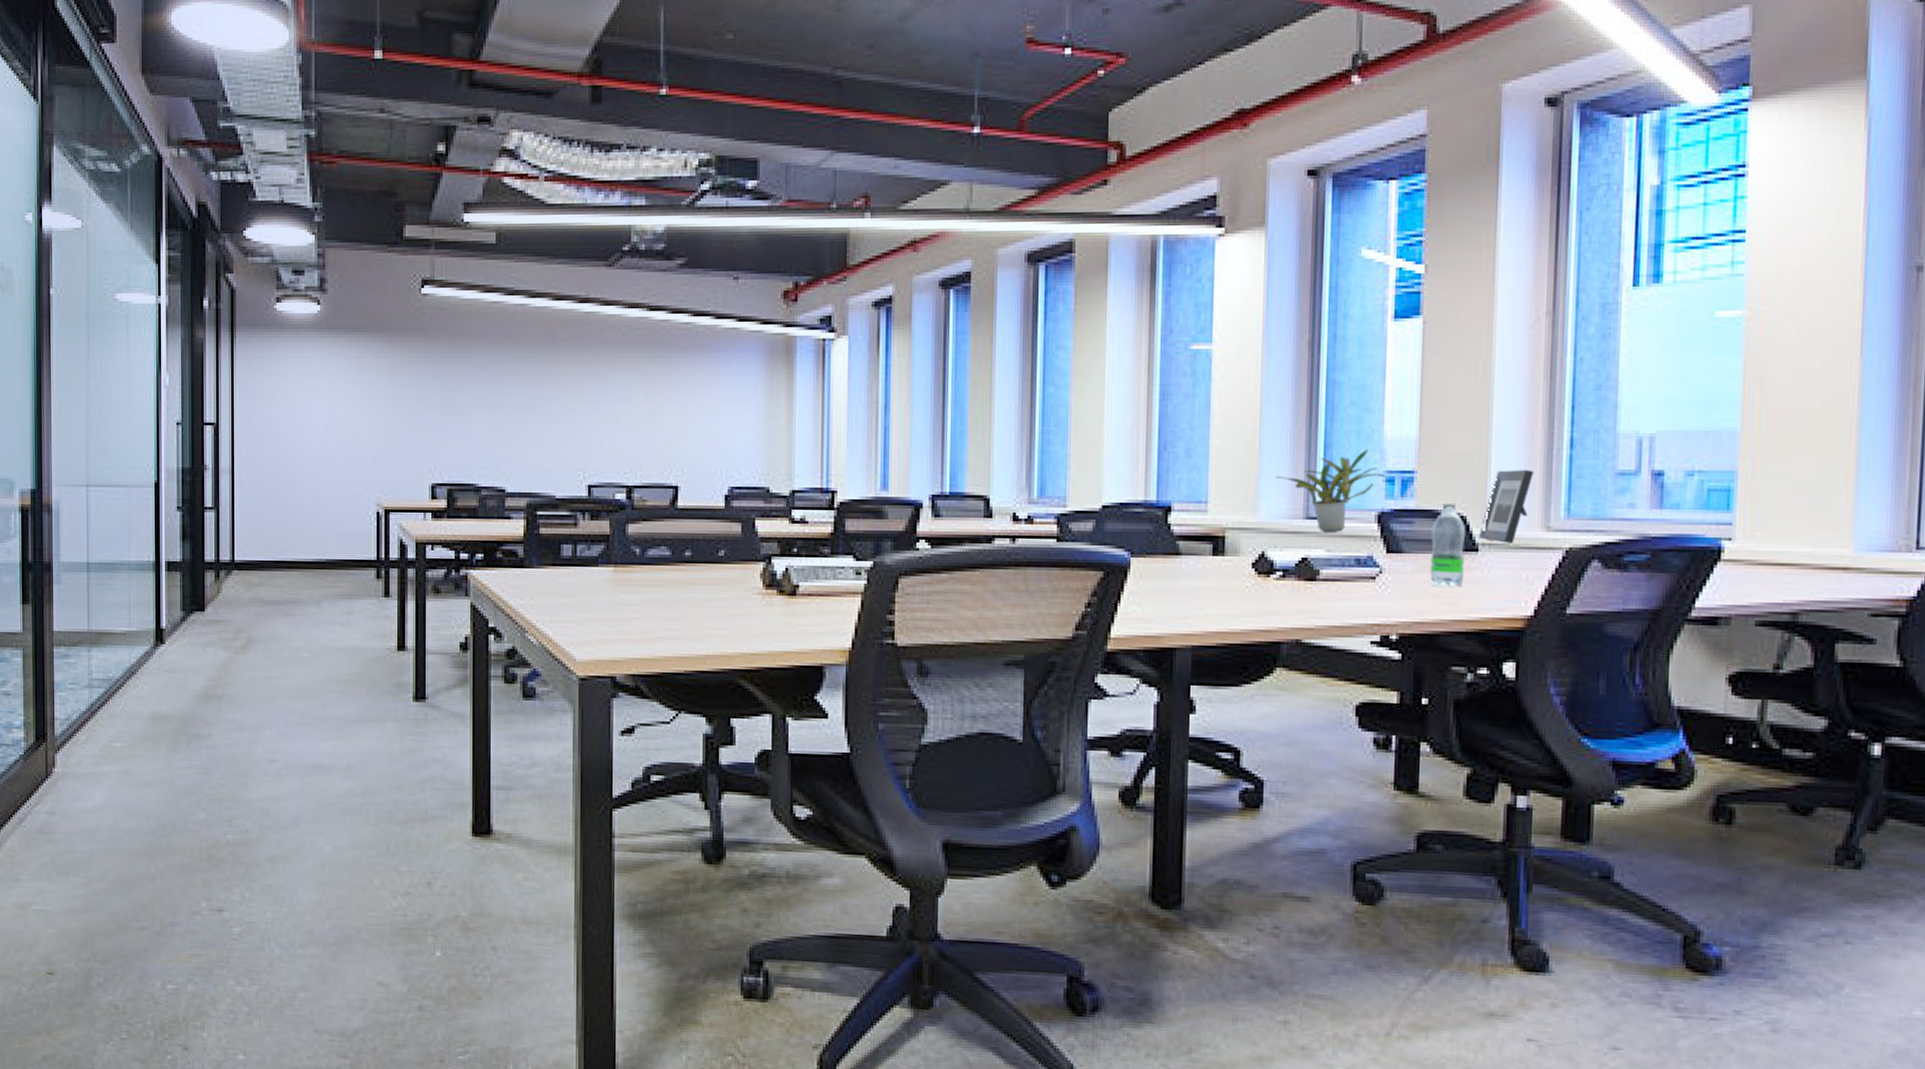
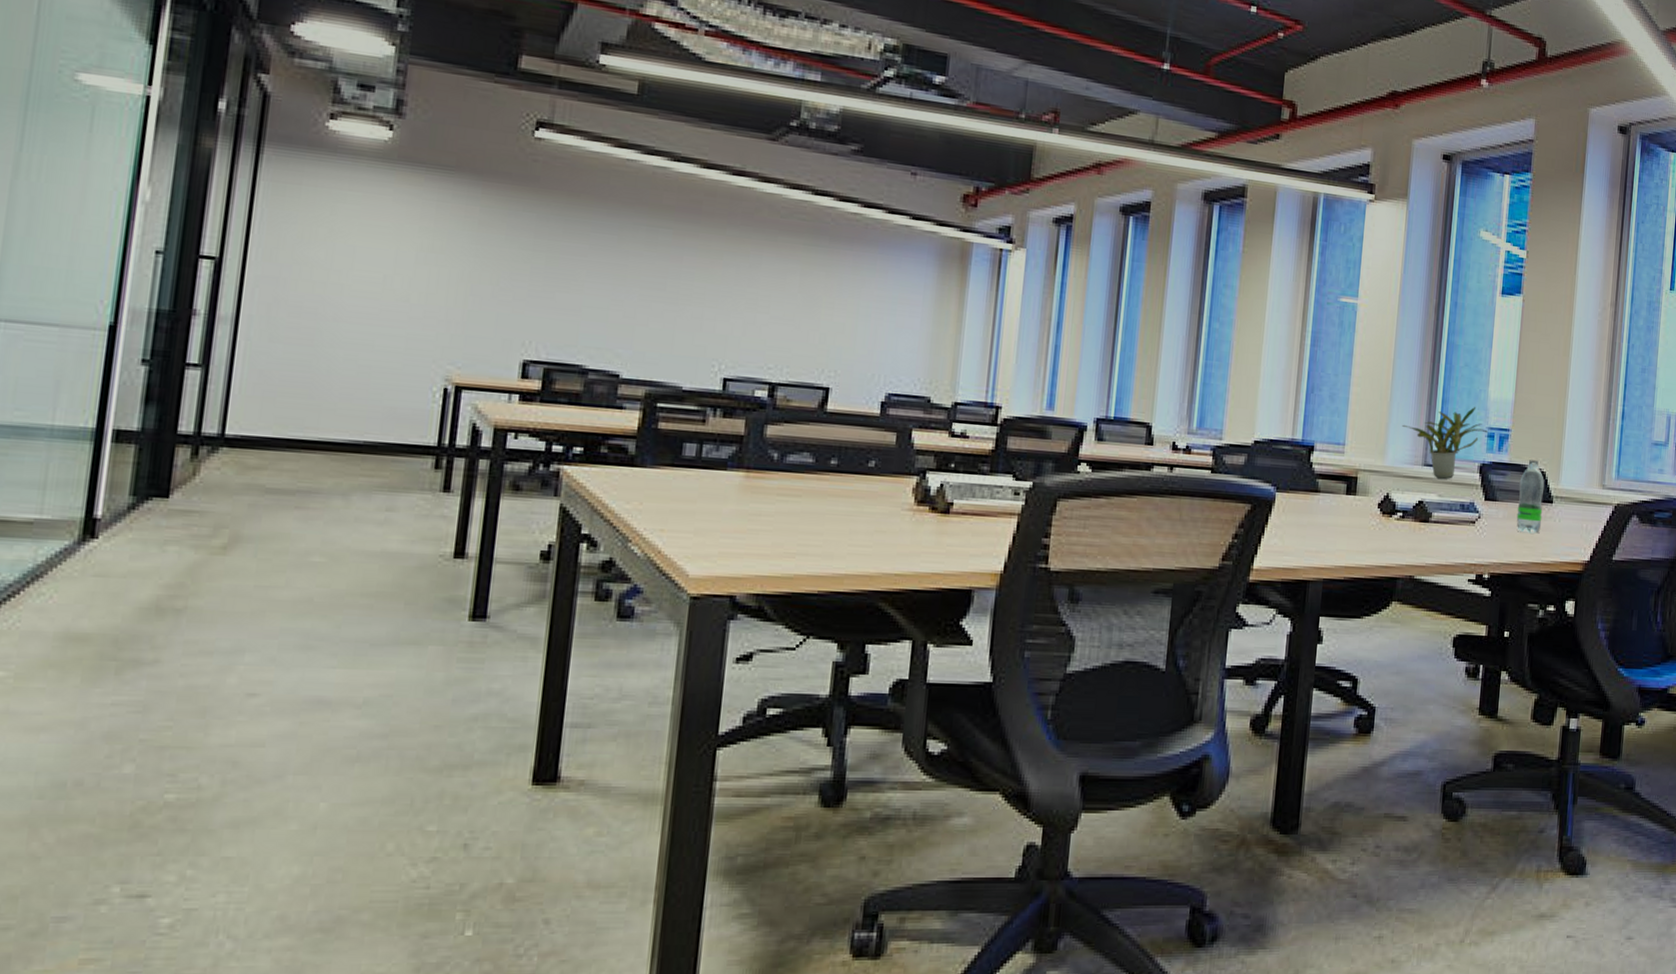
picture frame: present [1479,470,1535,543] -> none [1554,434,1596,498]

